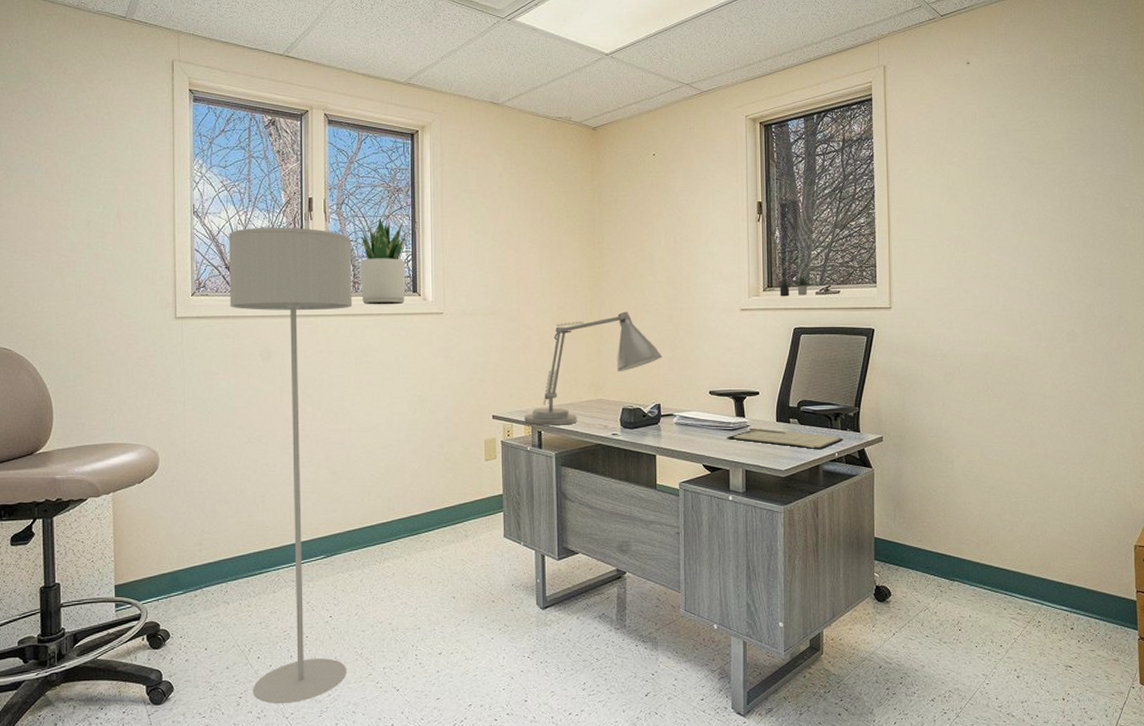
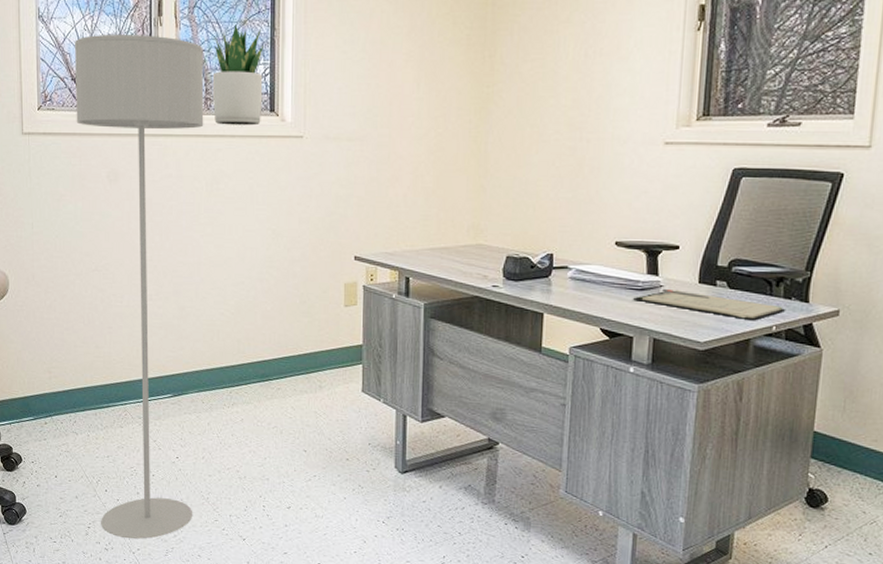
desk lamp: present [524,311,662,426] -> none [390,141,560,272]
succulent plant: present [776,275,811,297] -> none [714,101,763,129]

